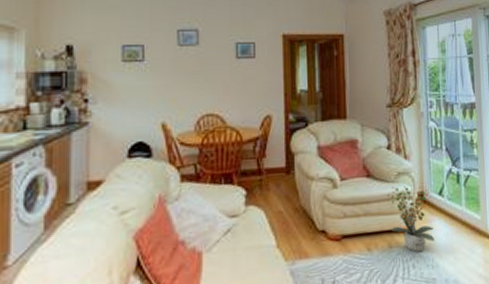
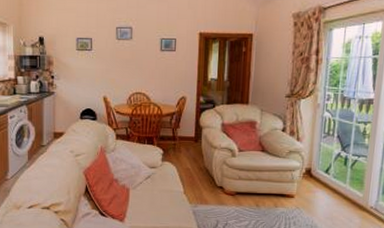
potted plant: present [387,186,435,253] -> none [277,161,317,214]

